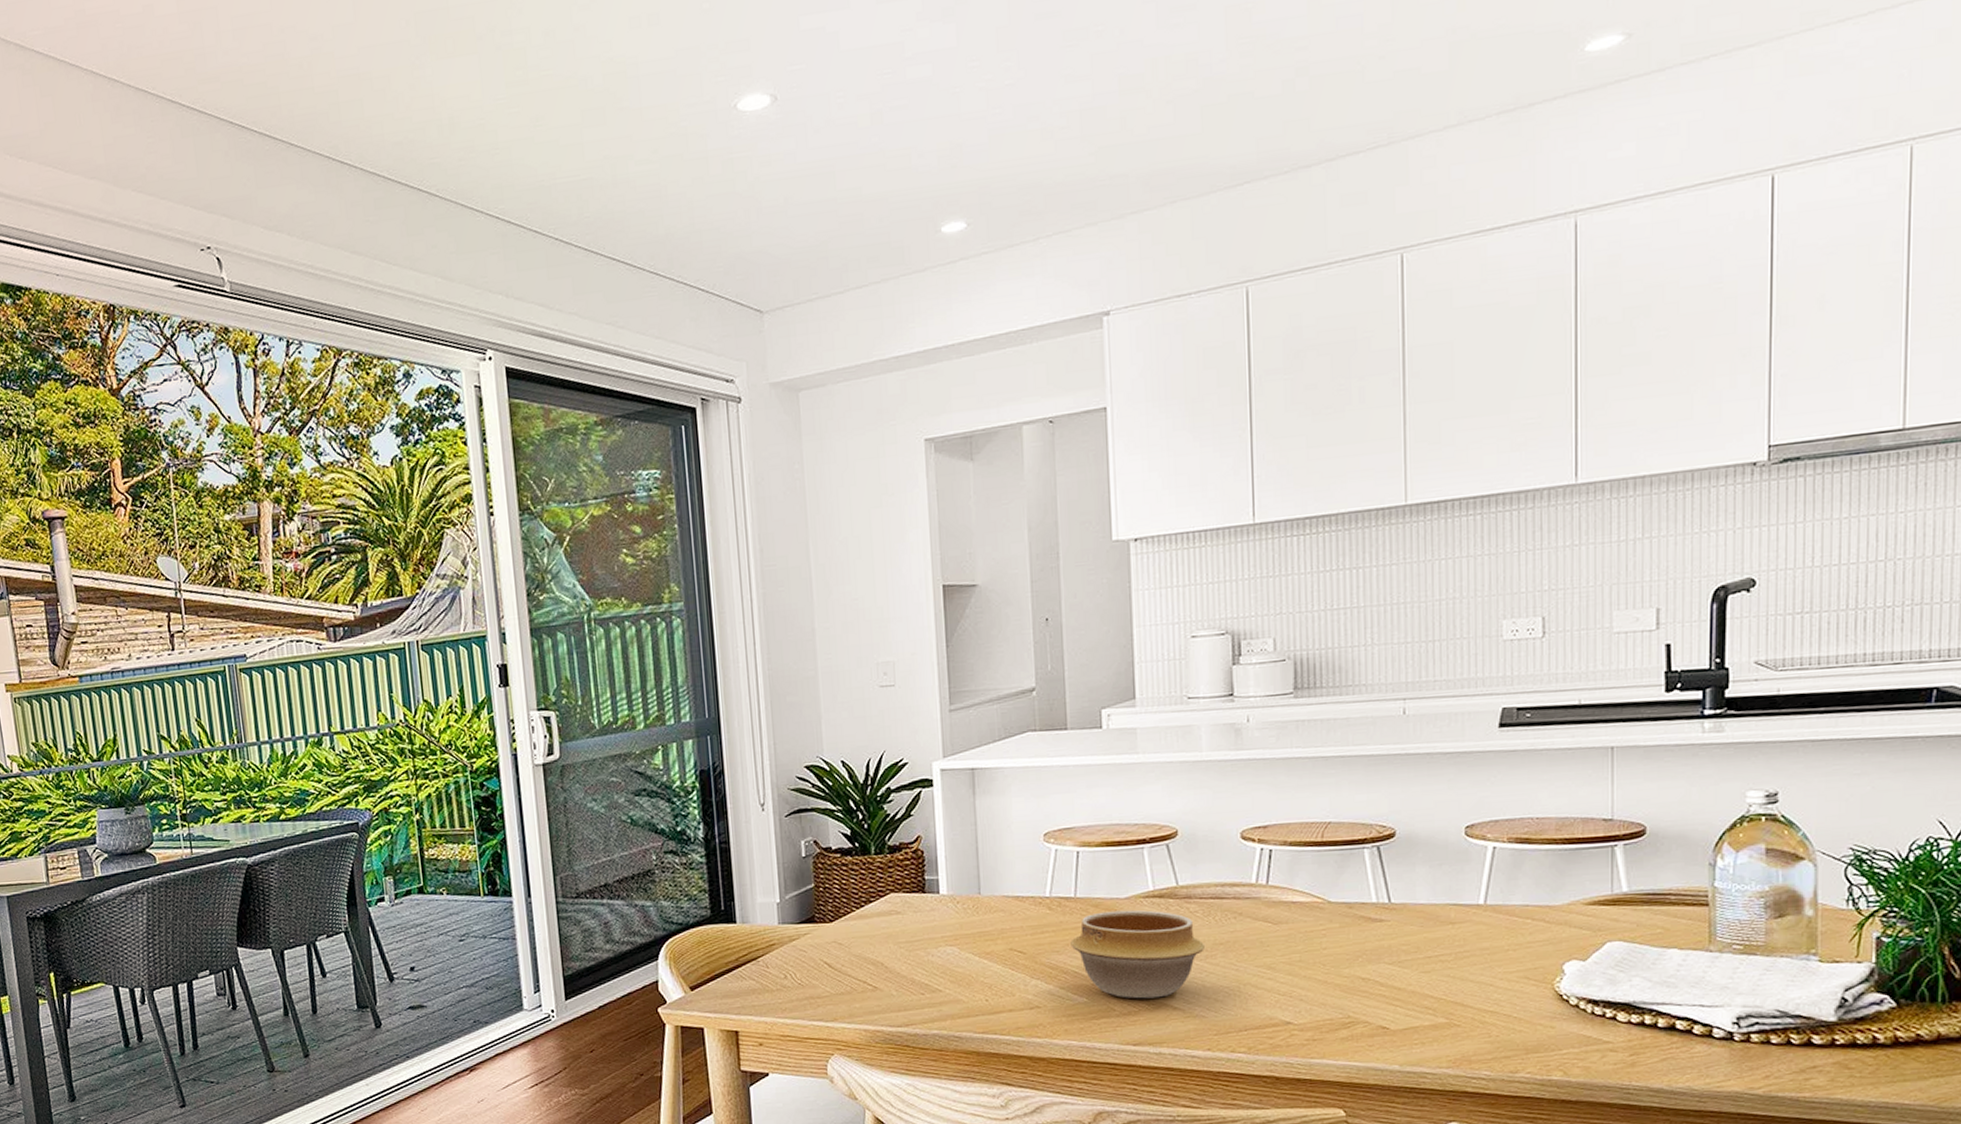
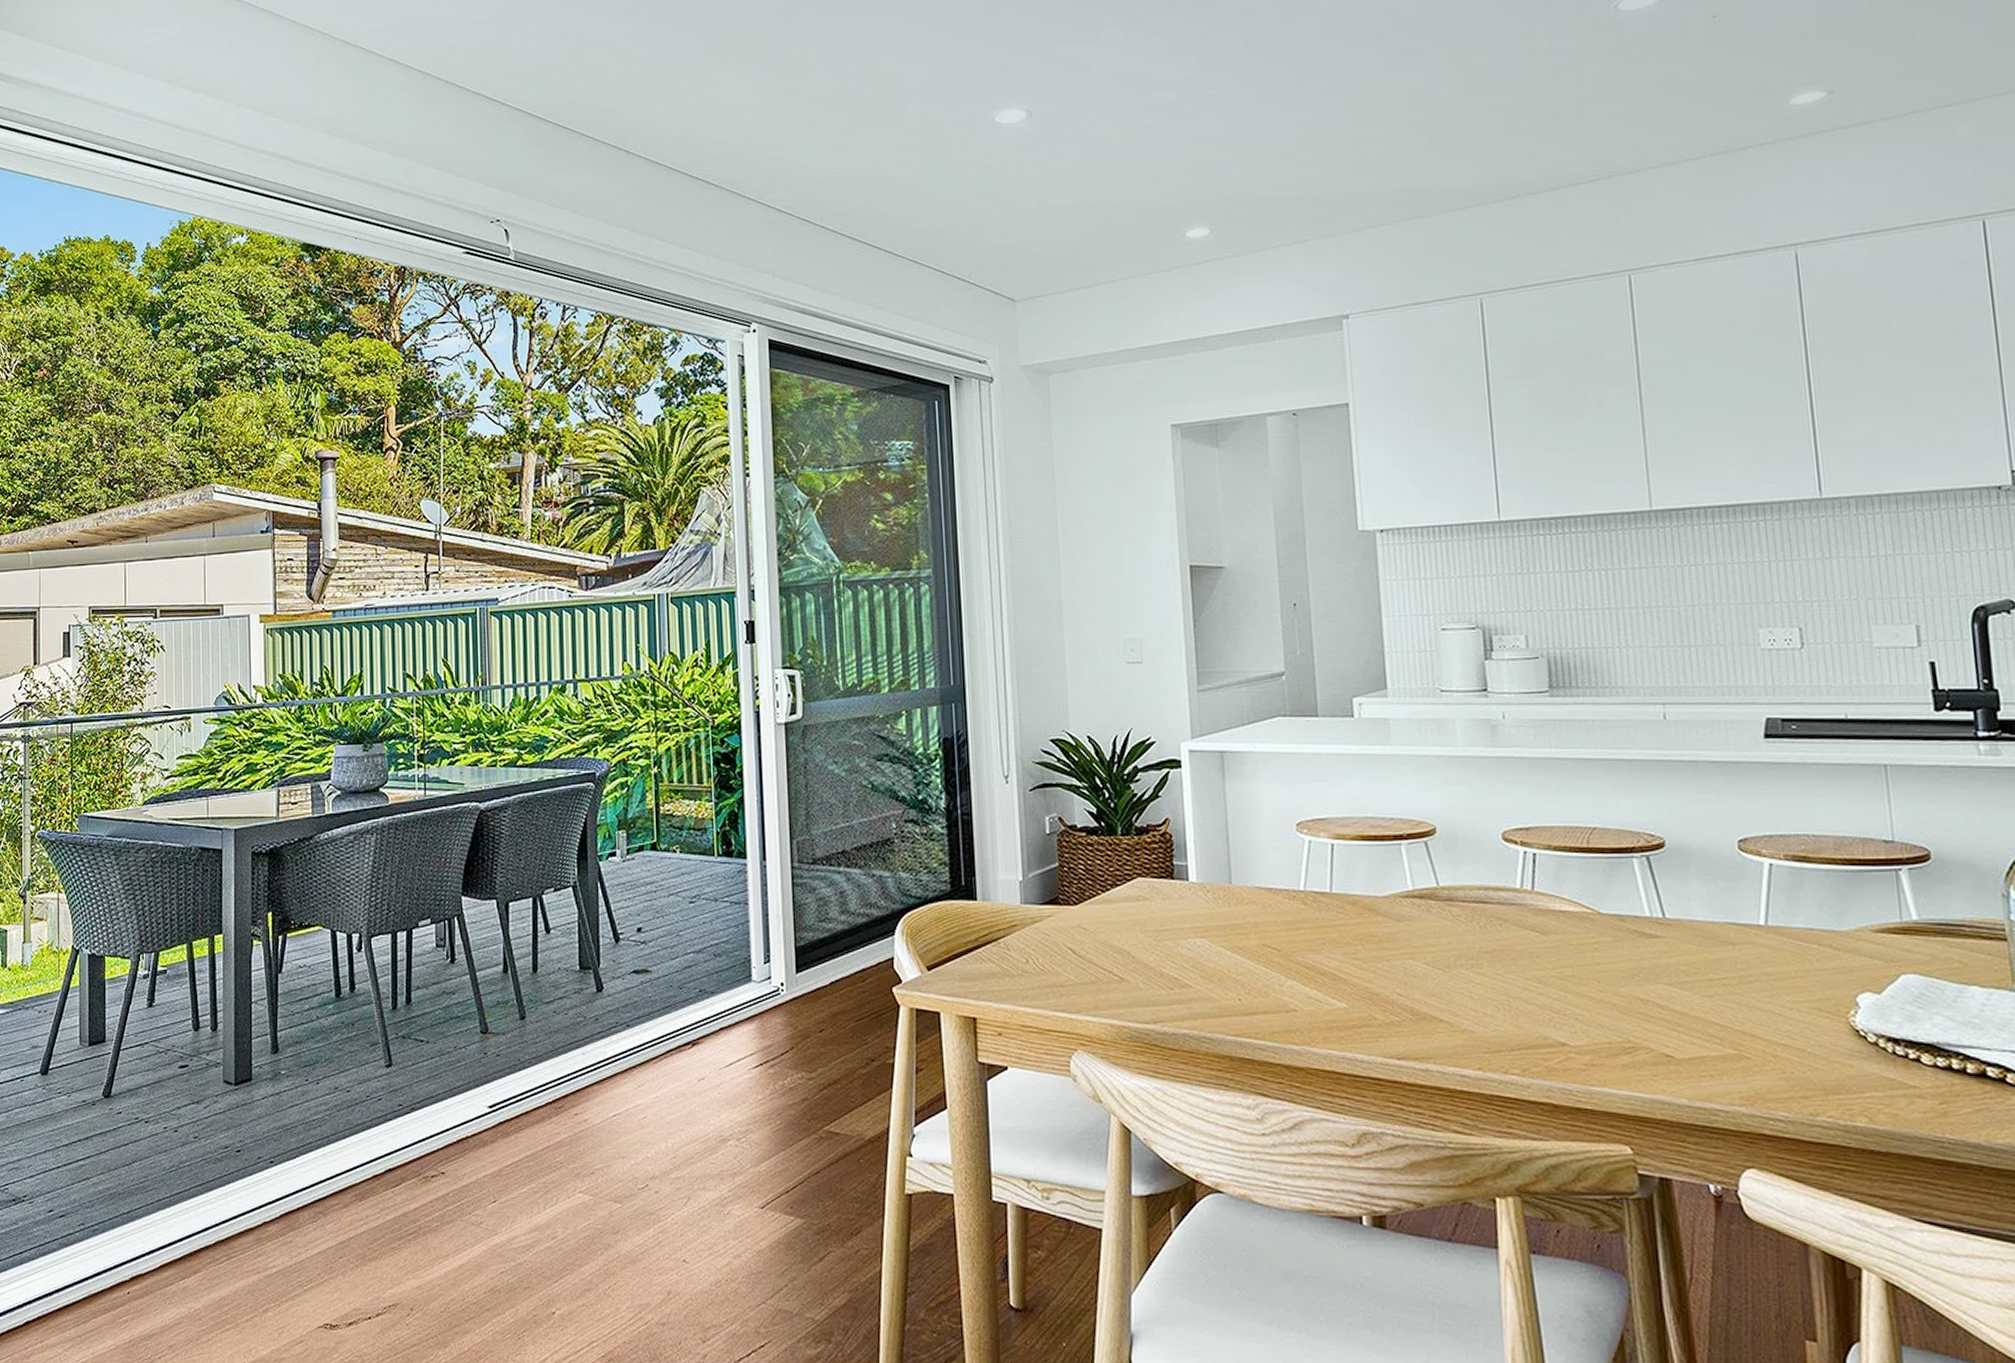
bowl: present [1070,909,1206,999] -> none [1327,909,1471,1008]

